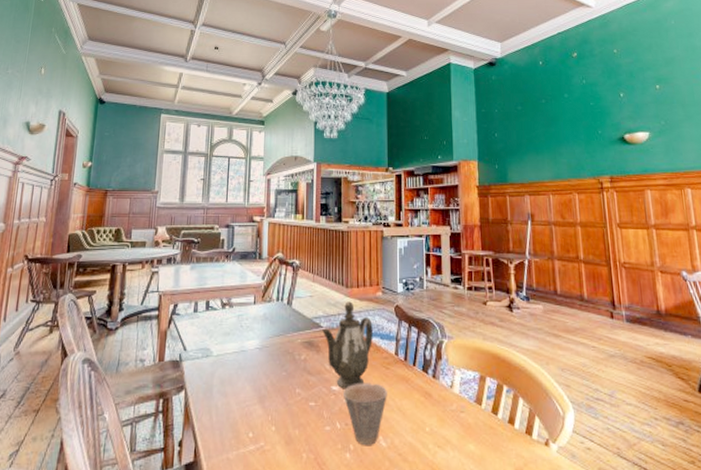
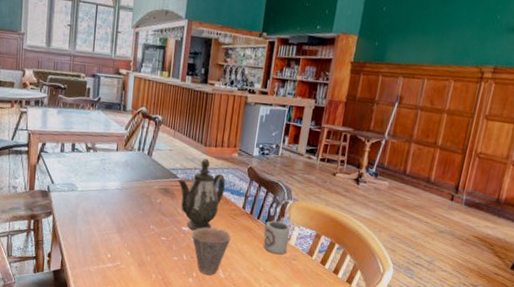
cup: none [422,365,452,408] -> present [263,220,291,255]

